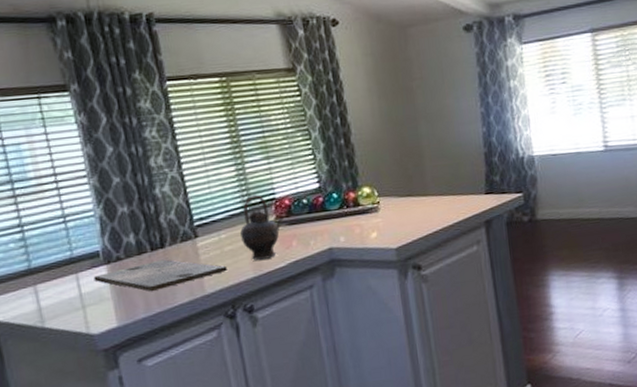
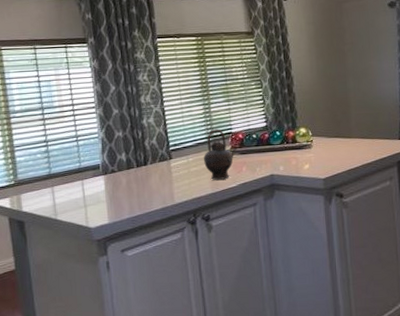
cutting board: present [93,259,227,292] -> none [94,174,192,199]

